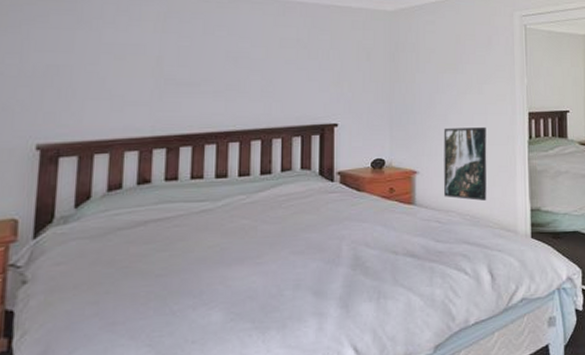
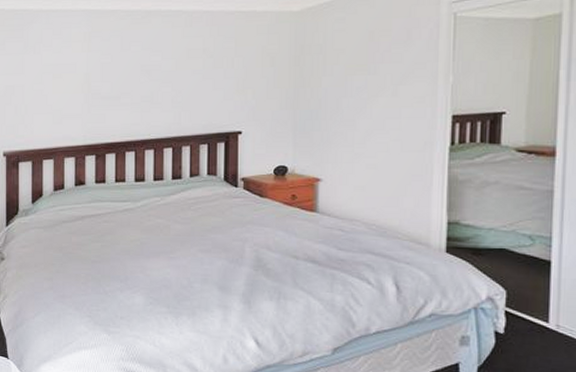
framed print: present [443,126,487,201] -> none [347,132,400,211]

